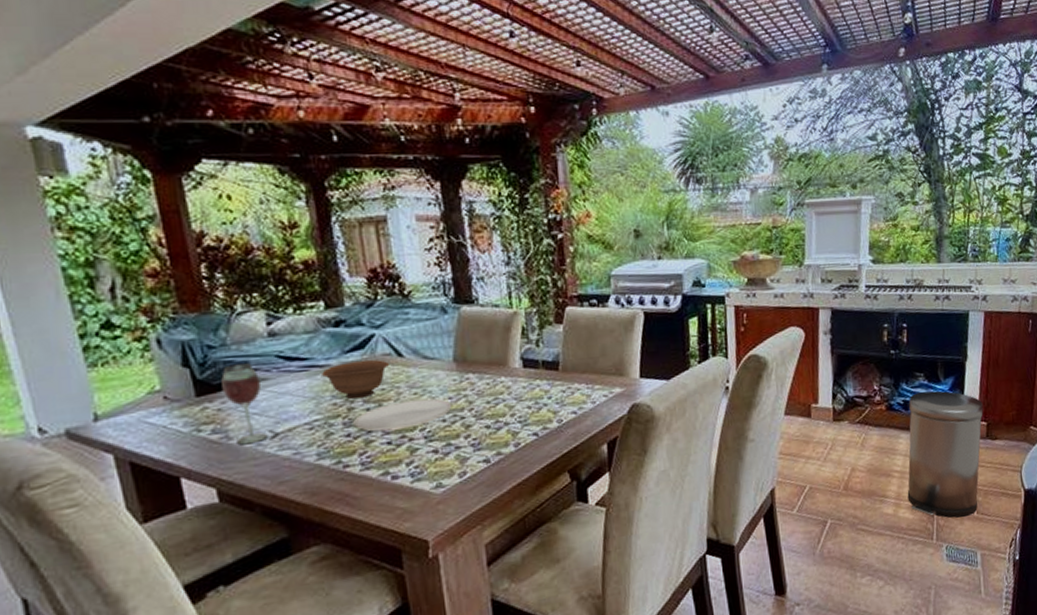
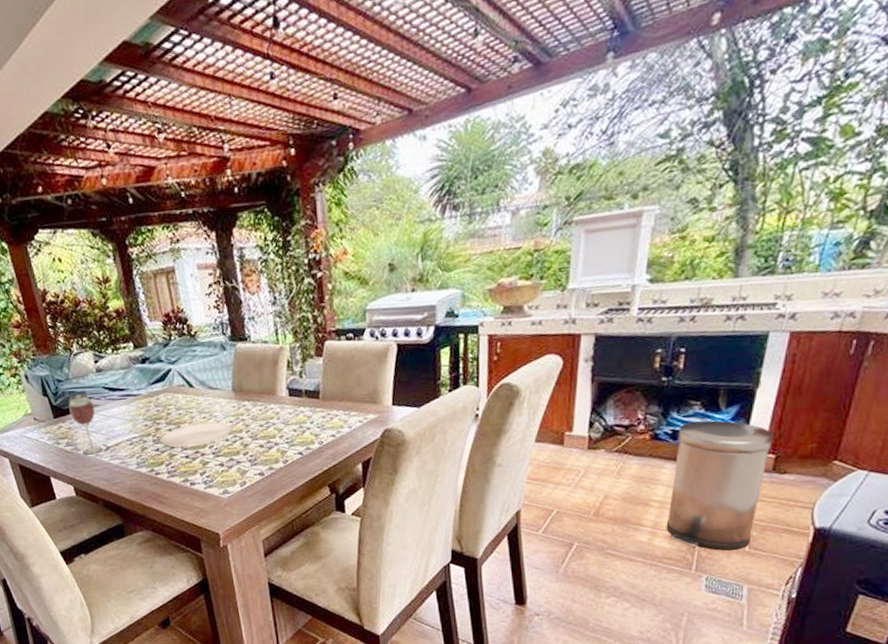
bowl: present [322,360,390,399] -> none [135,390,184,421]

